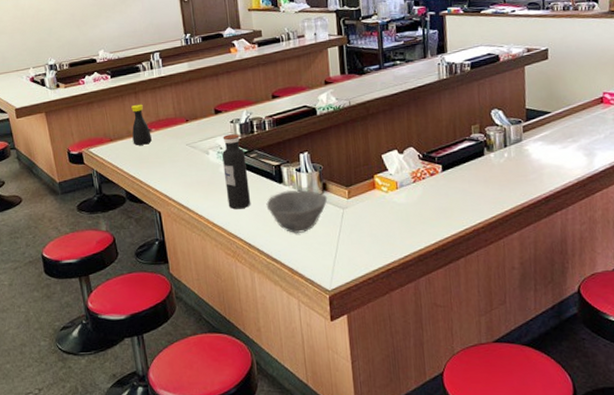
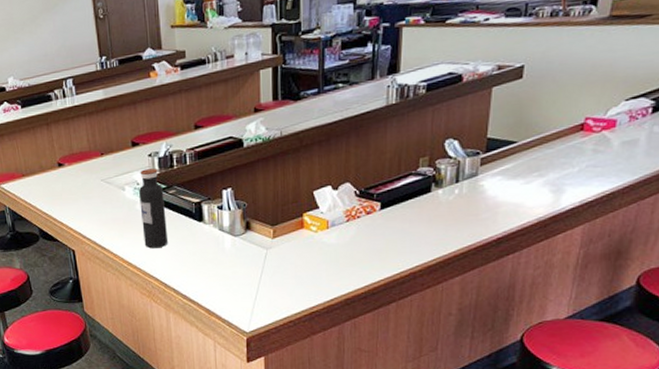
bottle: present [131,104,152,145] -> none [43,136,65,181]
bowl: present [266,190,328,233] -> none [184,229,251,274]

